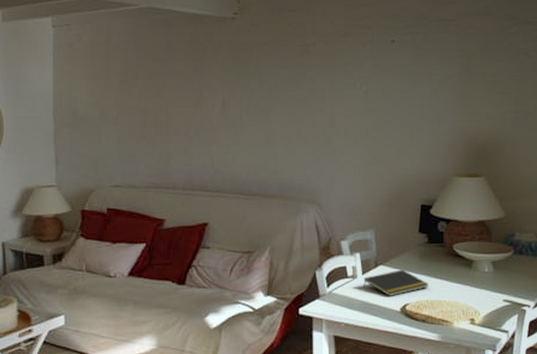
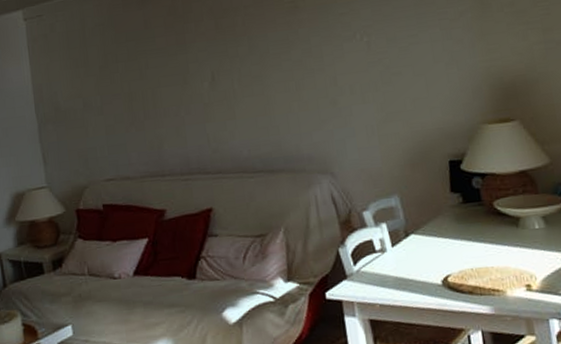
notepad: present [363,269,429,296] -> none [394,236,471,268]

